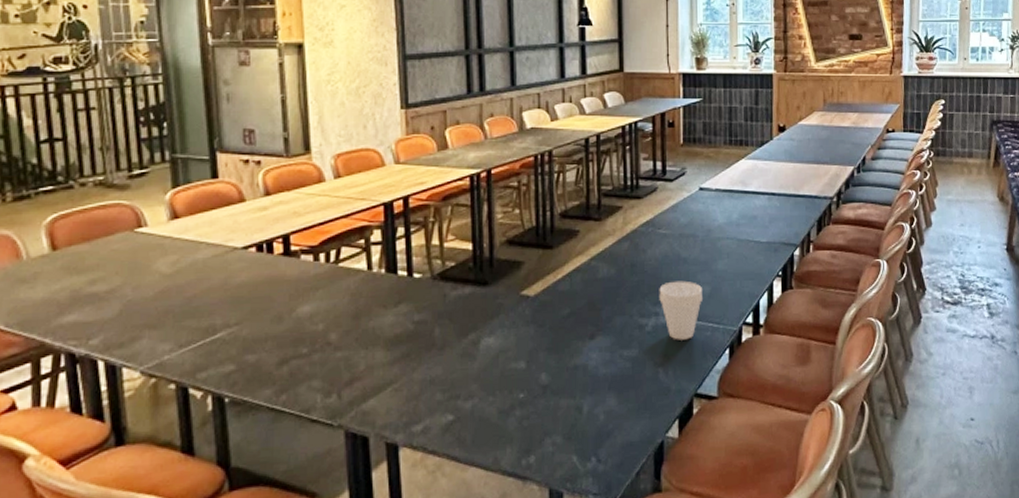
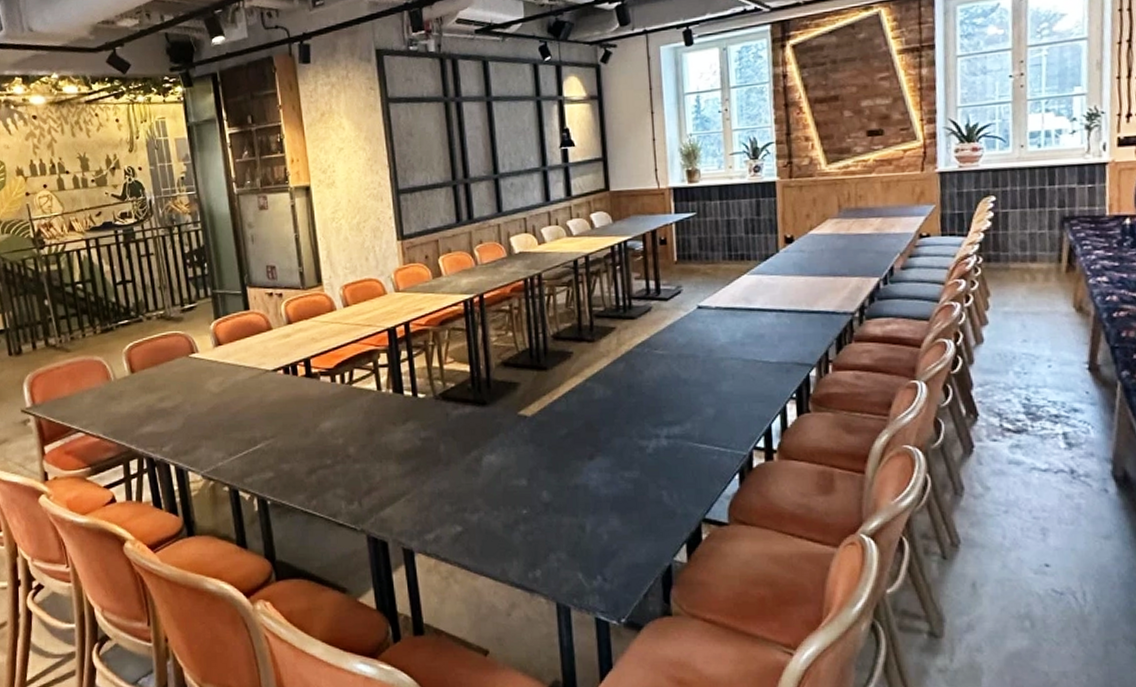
cup: present [659,280,702,340] -> none [658,402,706,463]

